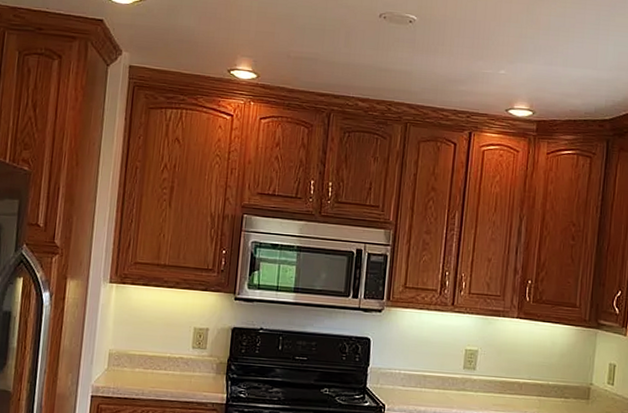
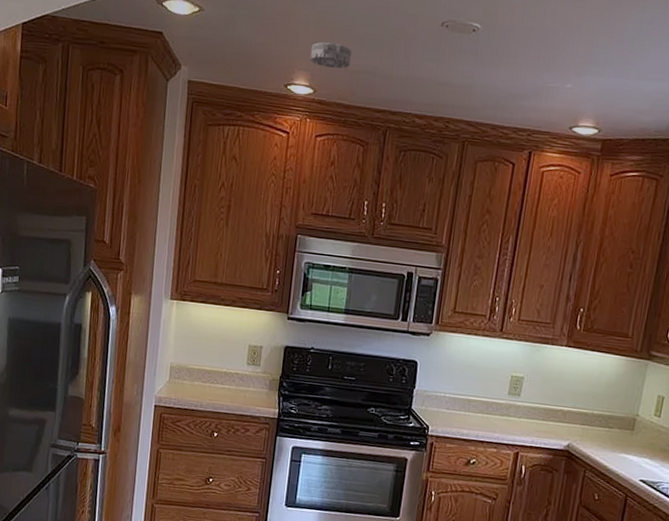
smoke detector: none [252,31,294,56] -> present [310,42,352,69]

